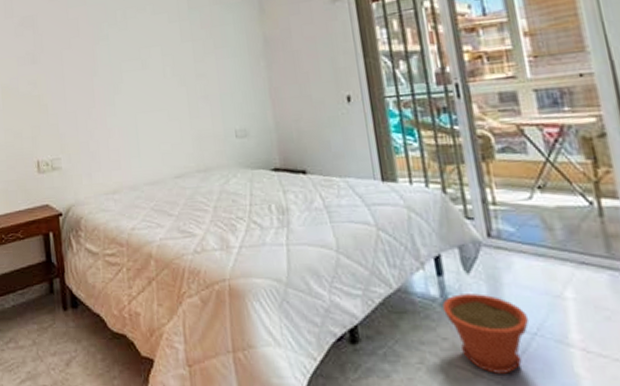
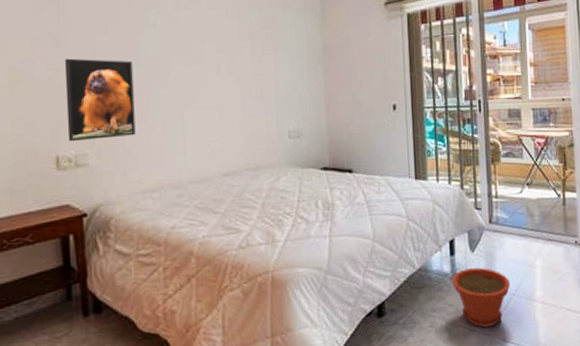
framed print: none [40,71,97,148] -> present [64,58,136,142]

